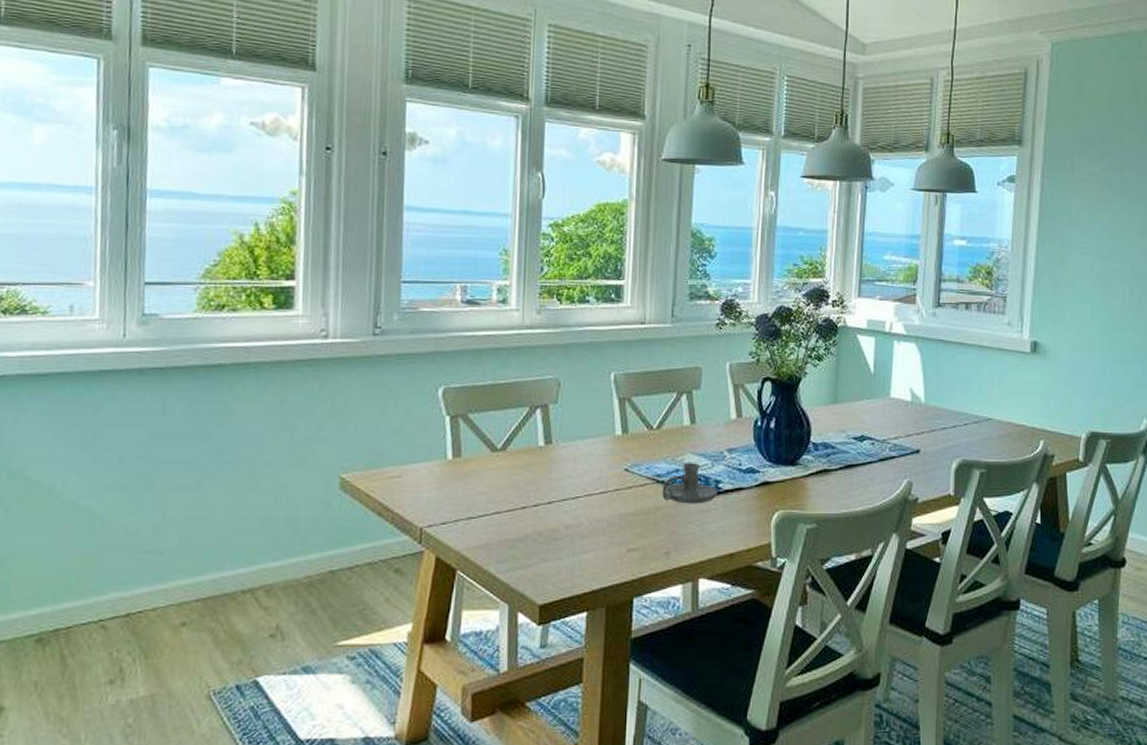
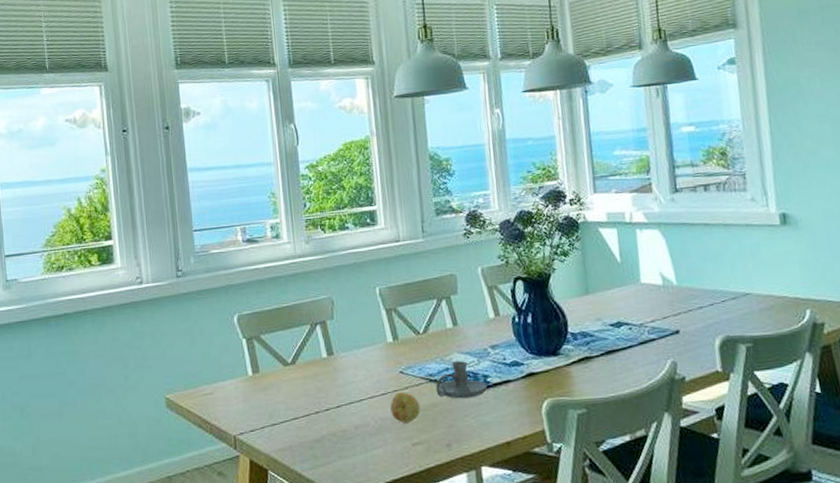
fruit: none [608,492,642,526] -> present [390,392,421,423]

